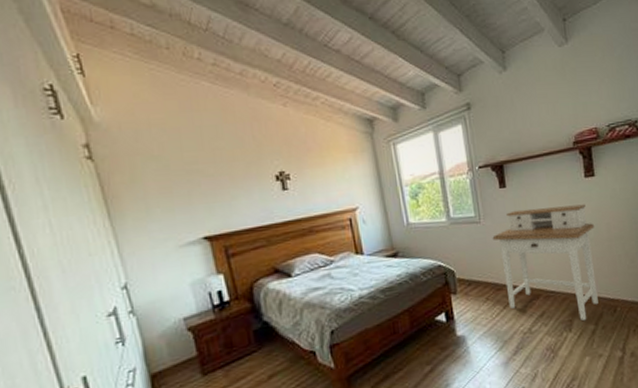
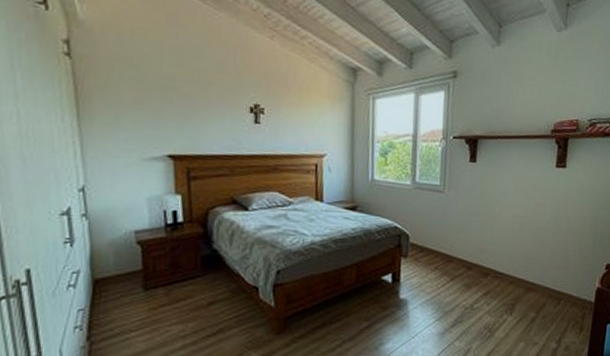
desk: present [492,204,598,321] -> none [452,186,555,306]

